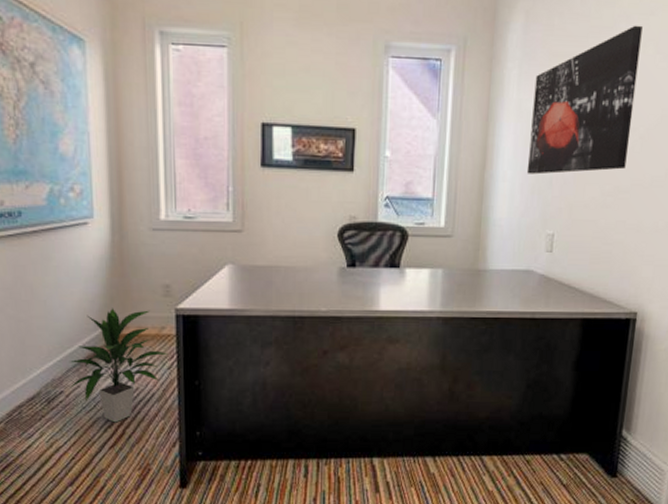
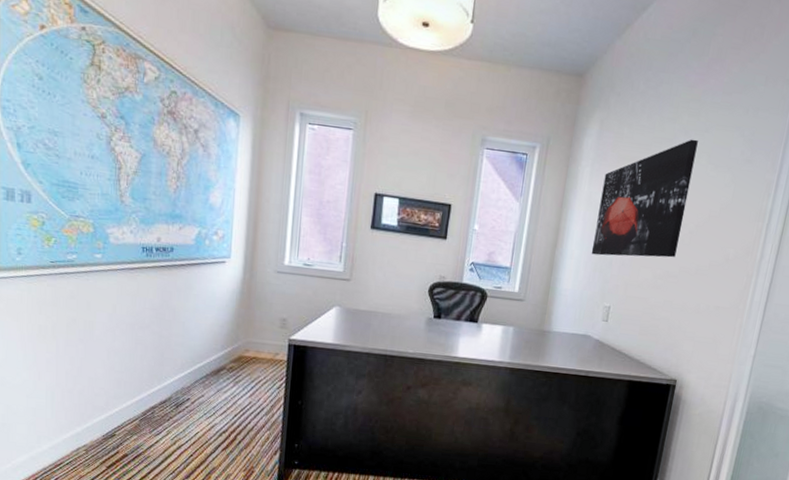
indoor plant: present [69,308,168,423] -> none [196,333,279,430]

